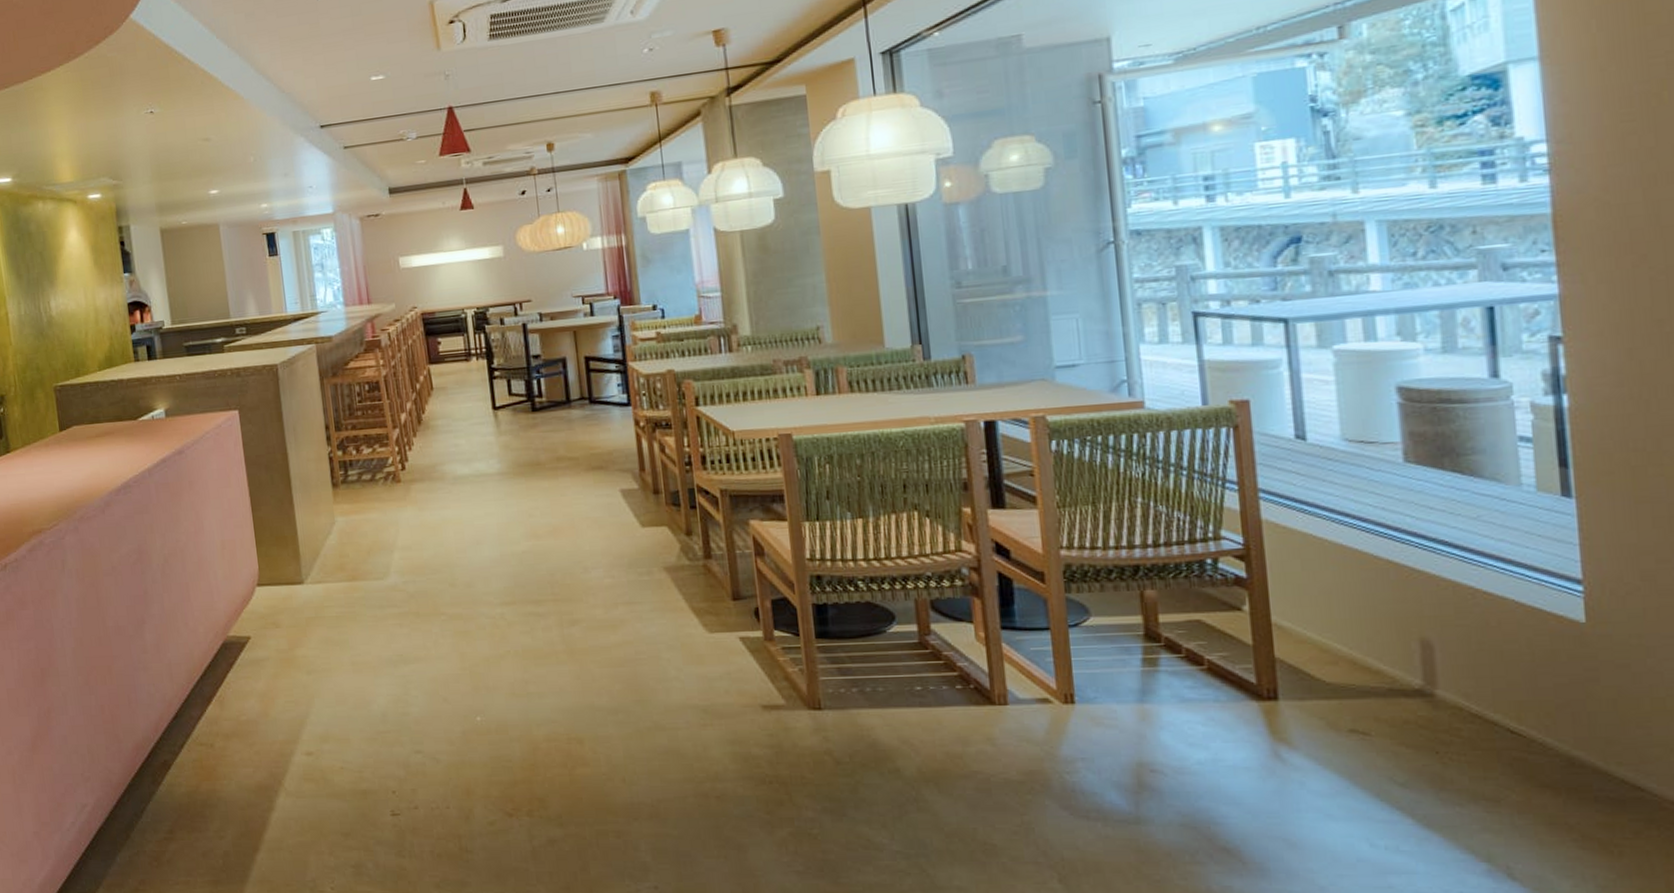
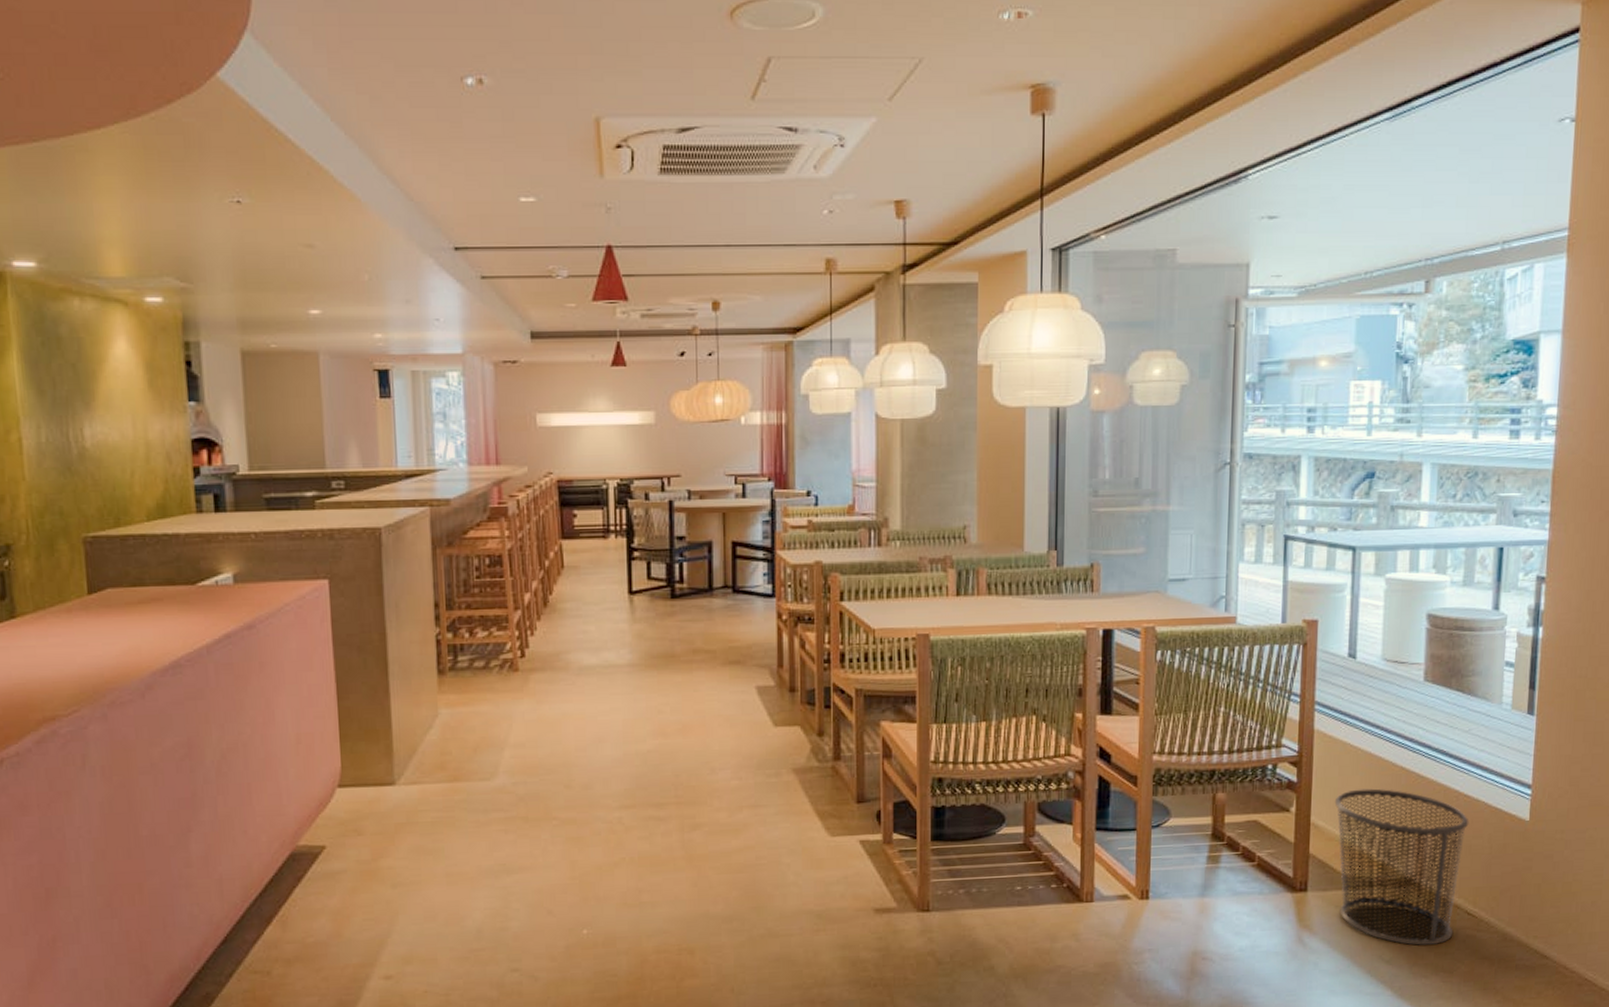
waste bin: none [1300,584,1496,767] -> present [1334,788,1469,946]

